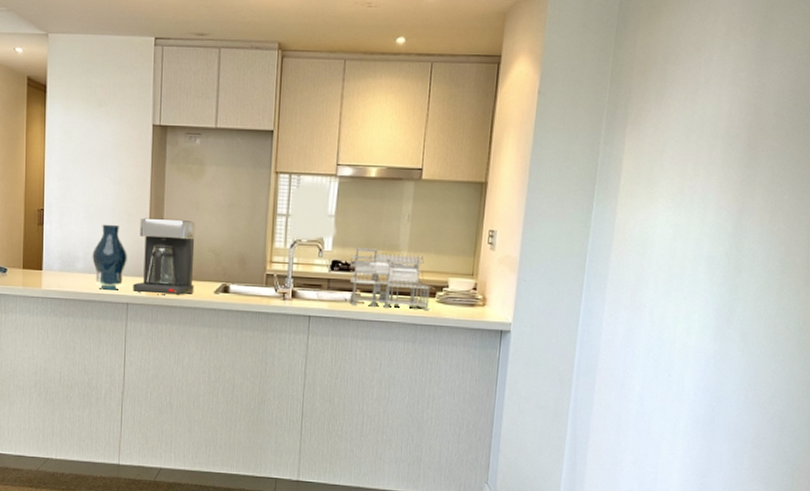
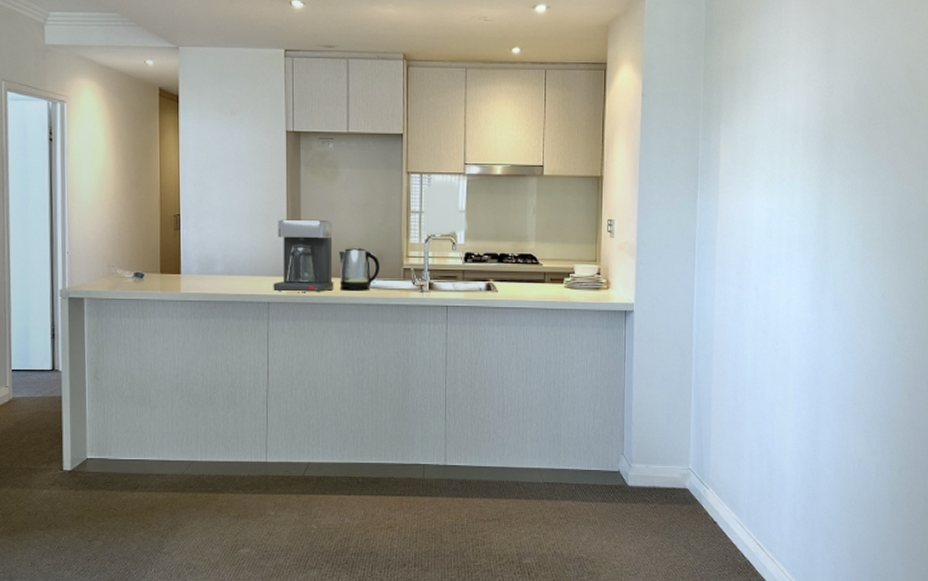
vase: present [92,224,127,291] -> none [231,226,266,292]
kettle: none [199,249,243,296] -> present [338,247,381,291]
dish rack: present [349,248,436,311] -> none [483,240,563,296]

